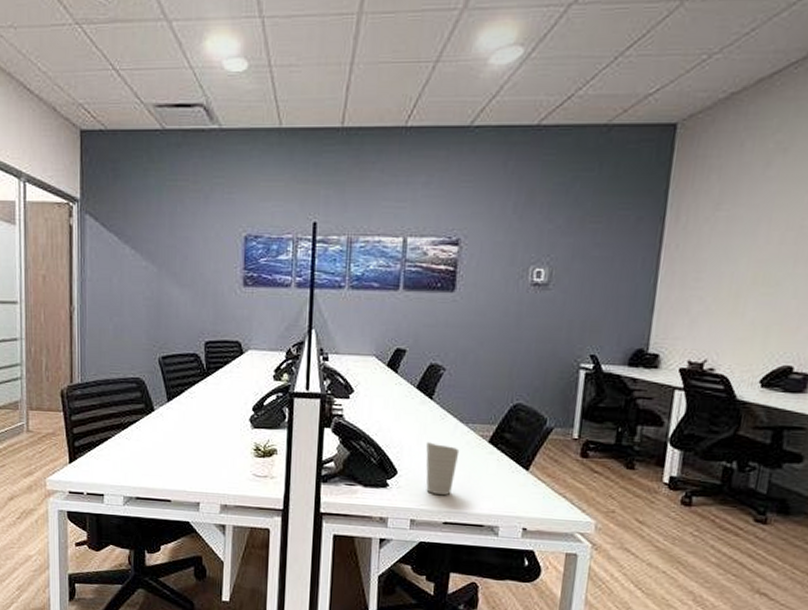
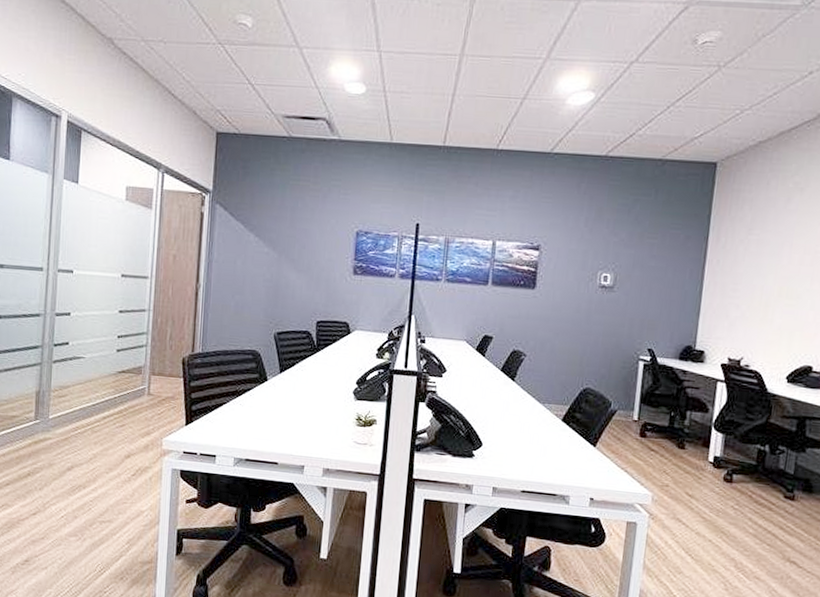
cup: present [426,442,460,495] -> none [507,418,537,466]

